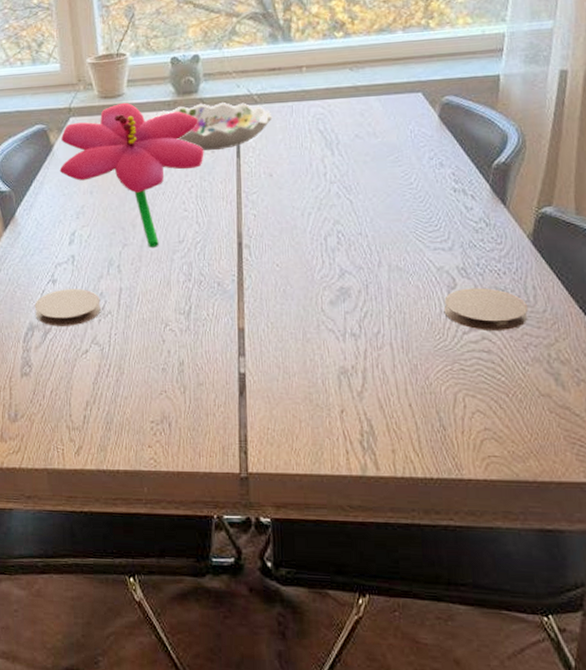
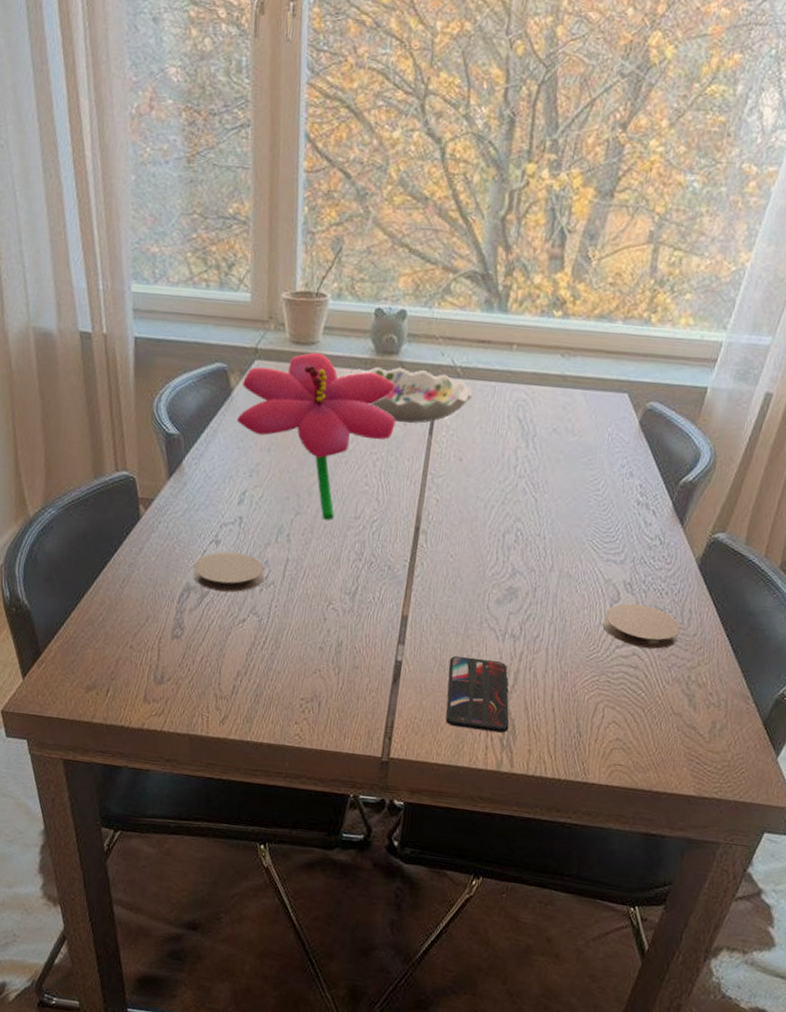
smartphone: none [293,361,367,435] -> present [445,655,510,733]

